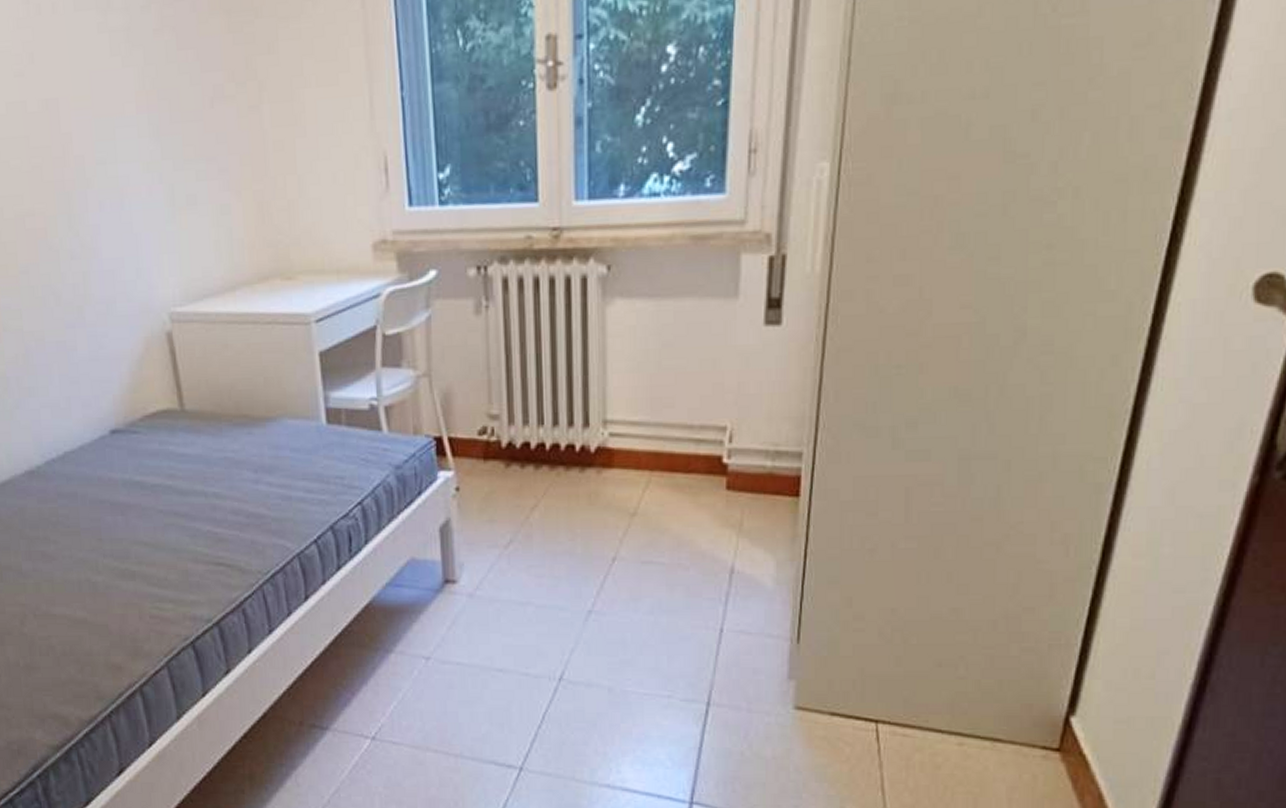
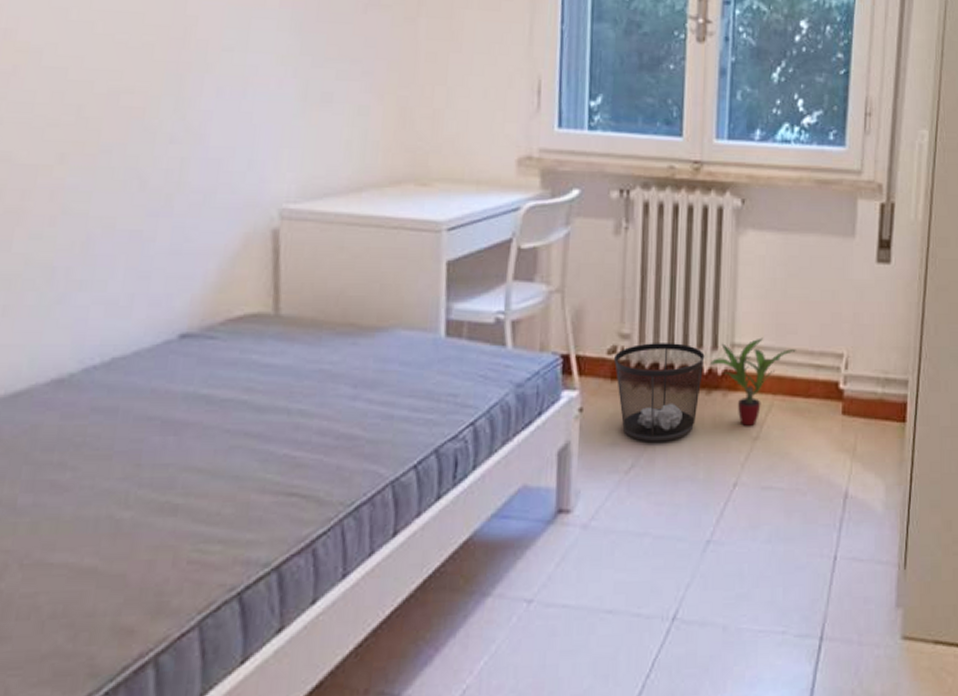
waste bin: none [484,422,576,519] -> present [613,343,705,442]
potted plant: none [581,413,674,502] -> present [709,337,796,426]

